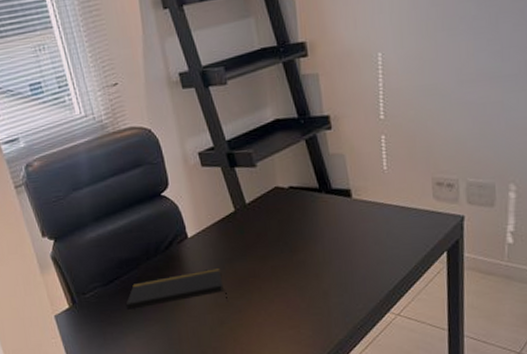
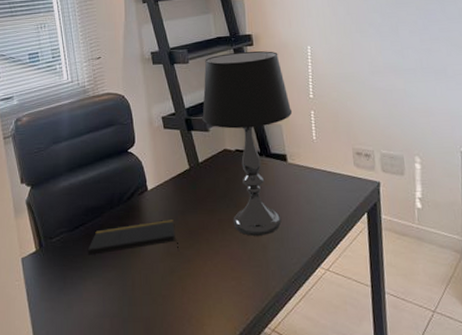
table lamp: none [247,62,358,283] -> present [202,50,293,236]

